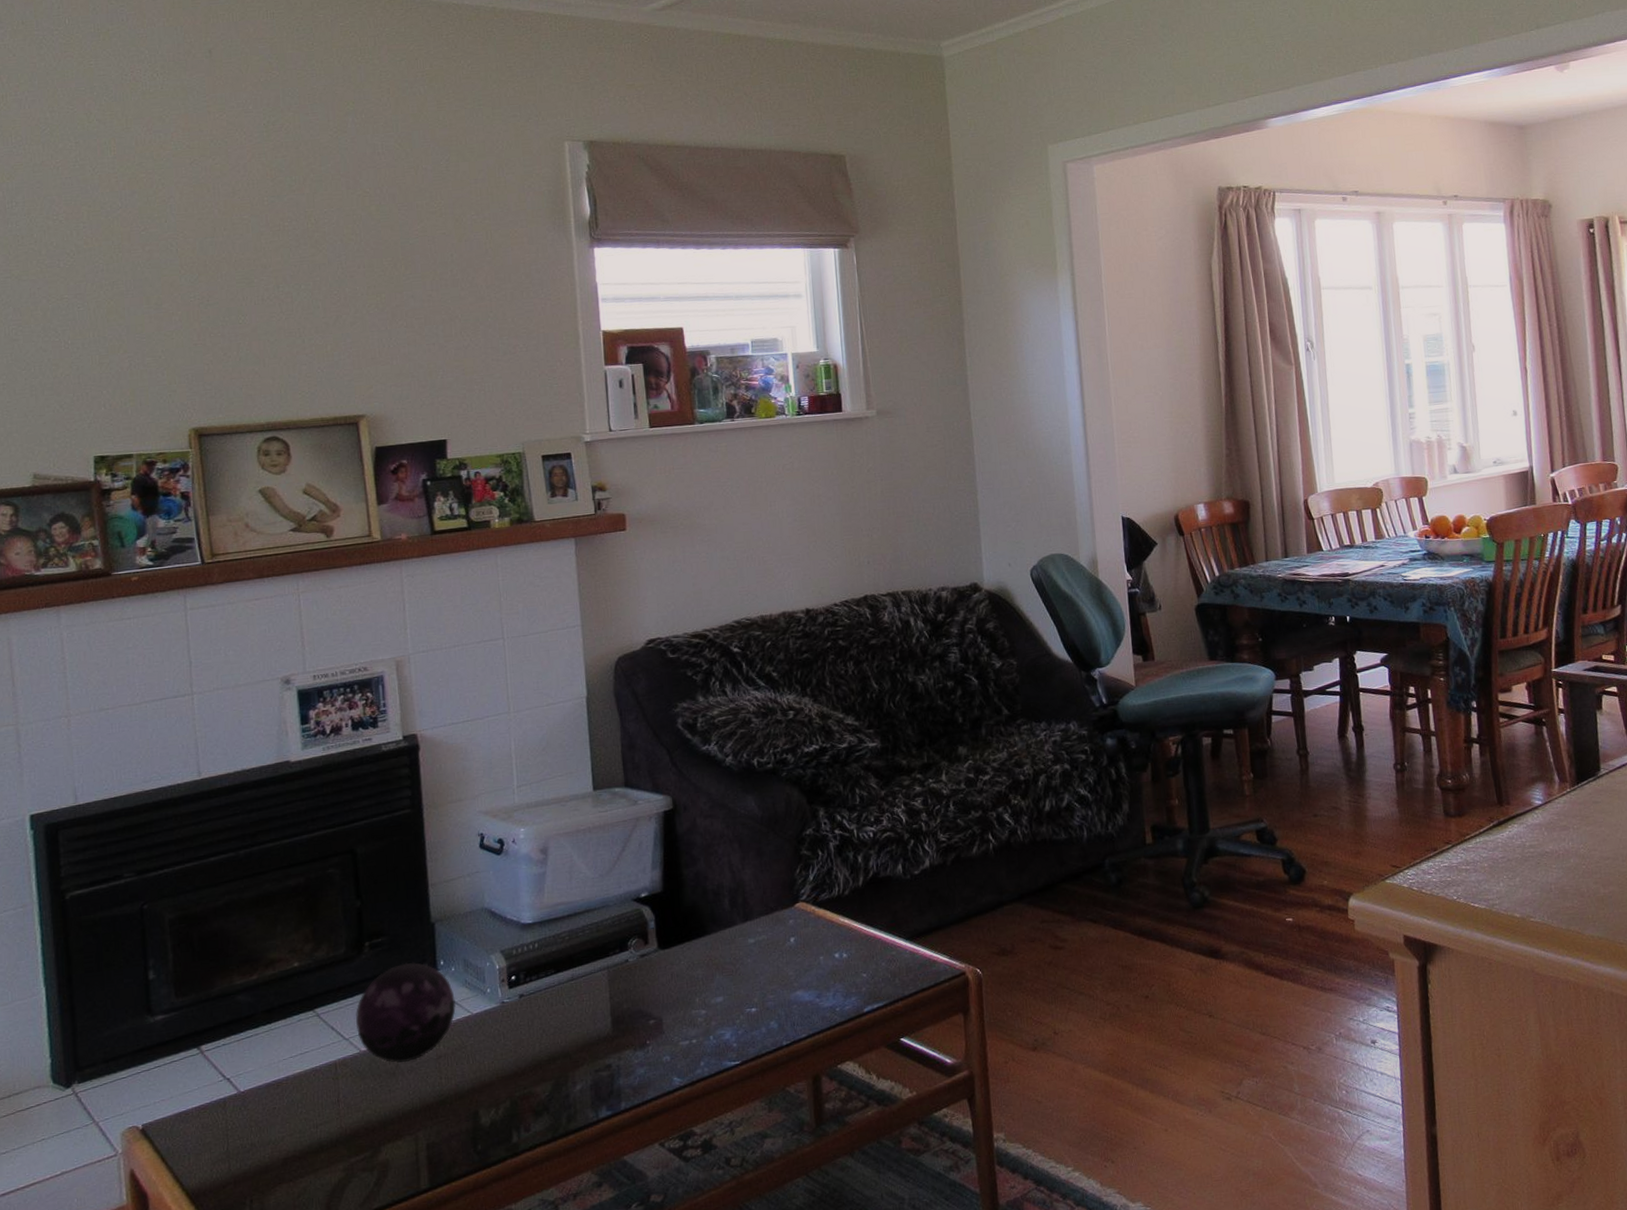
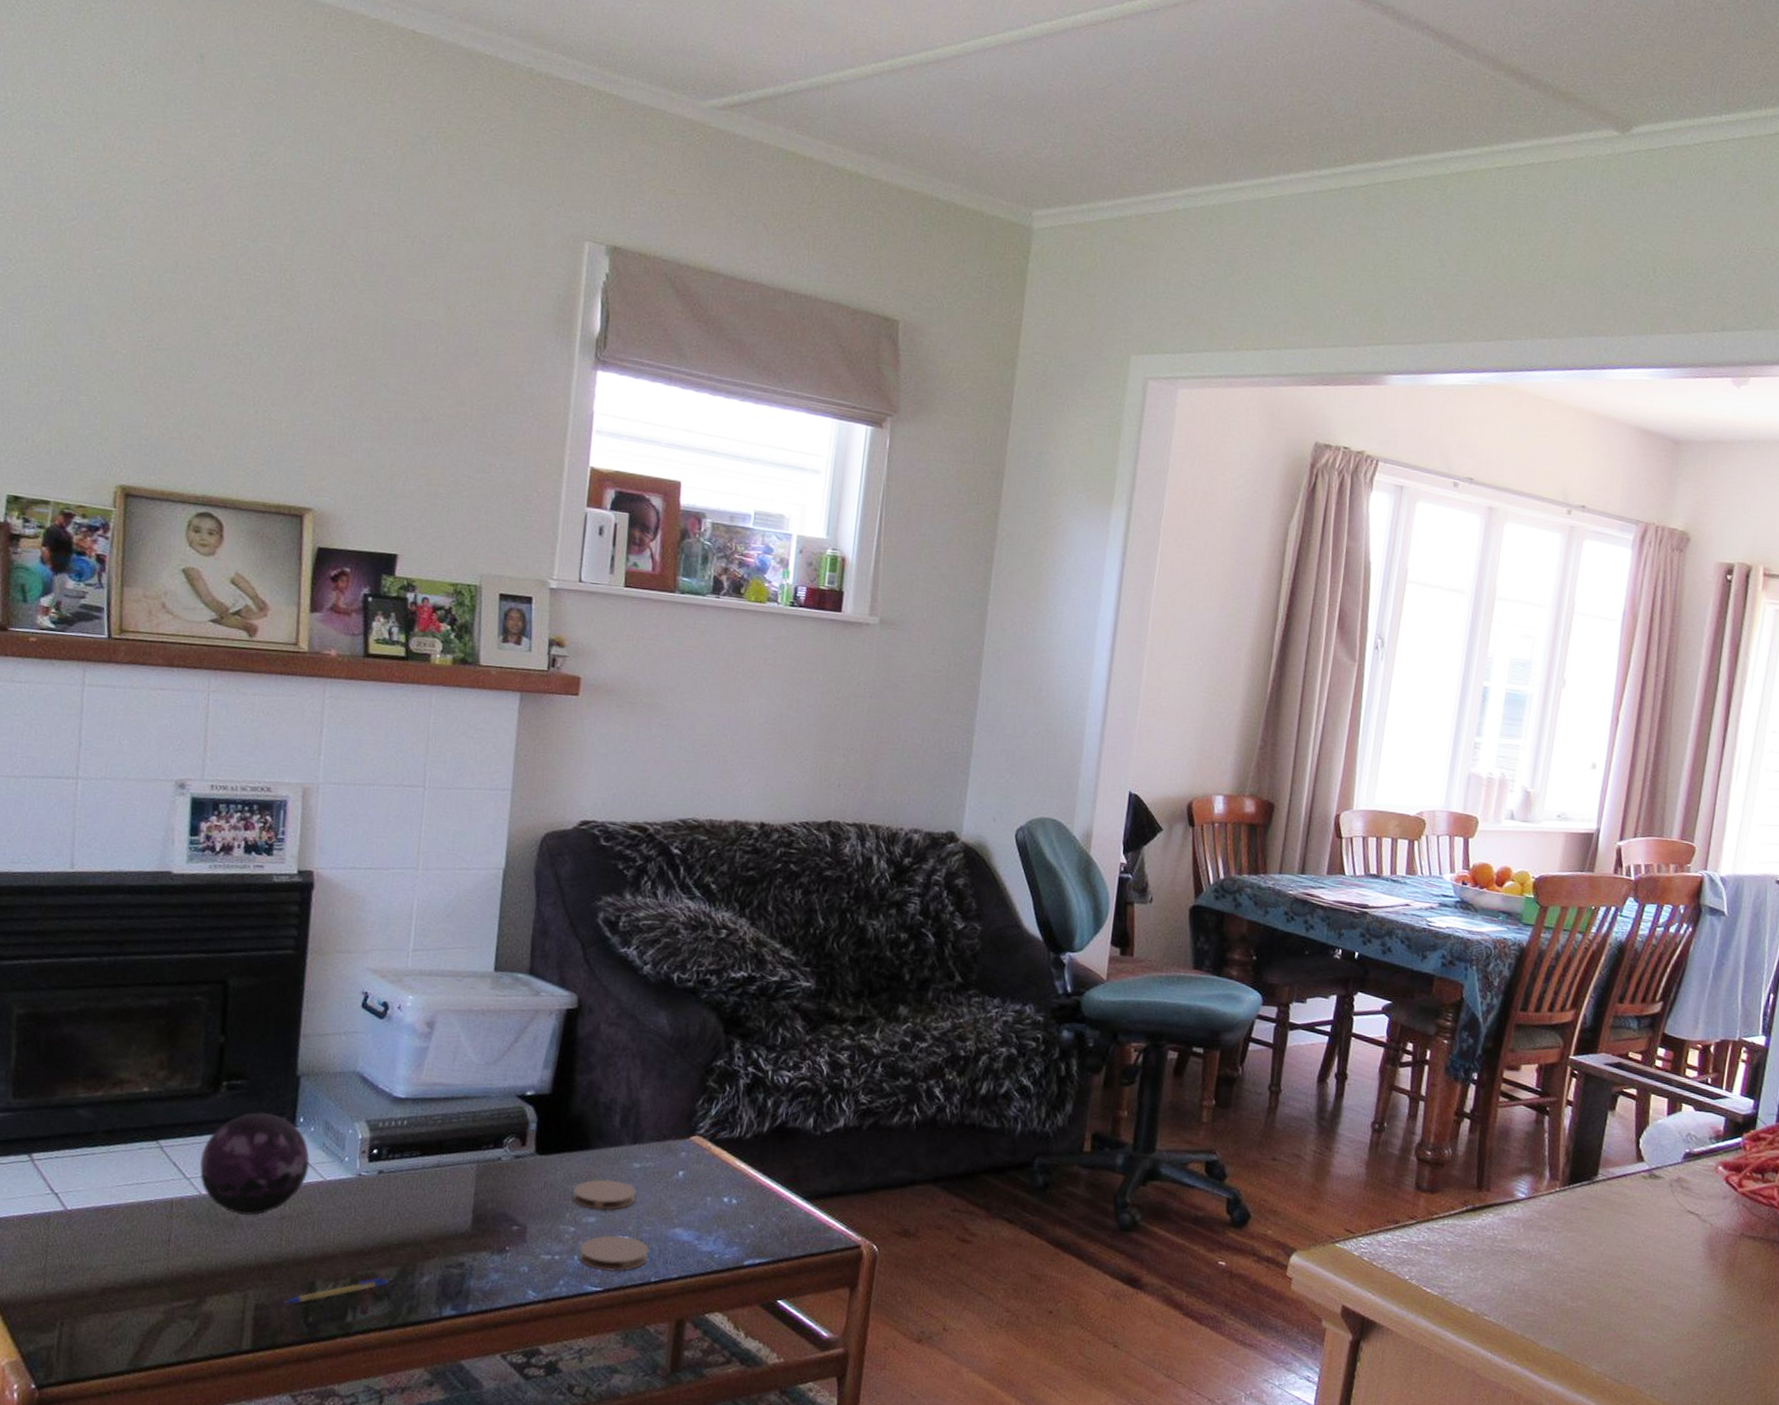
pen: none [452,1094,545,1137] -> present [284,1277,388,1304]
coaster: none [698,958,756,991] -> present [573,1179,636,1211]
coaster: none [713,1008,777,1045] -> present [578,1235,650,1272]

